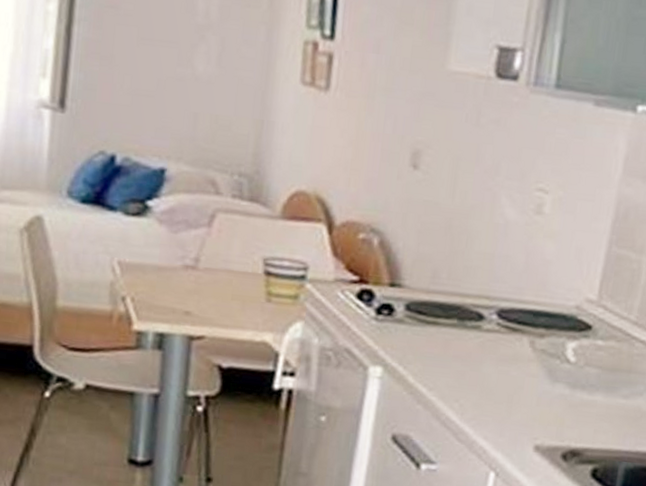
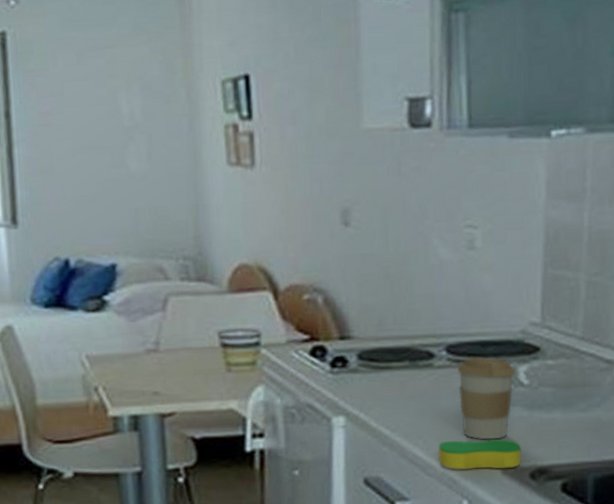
sponge: none [472,408,558,446] -> present [437,438,522,470]
coffee cup: none [501,325,565,414] -> present [457,357,516,440]

